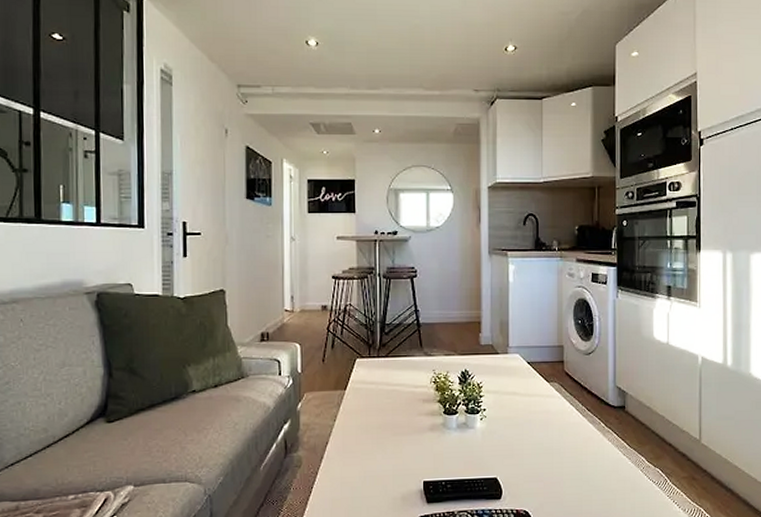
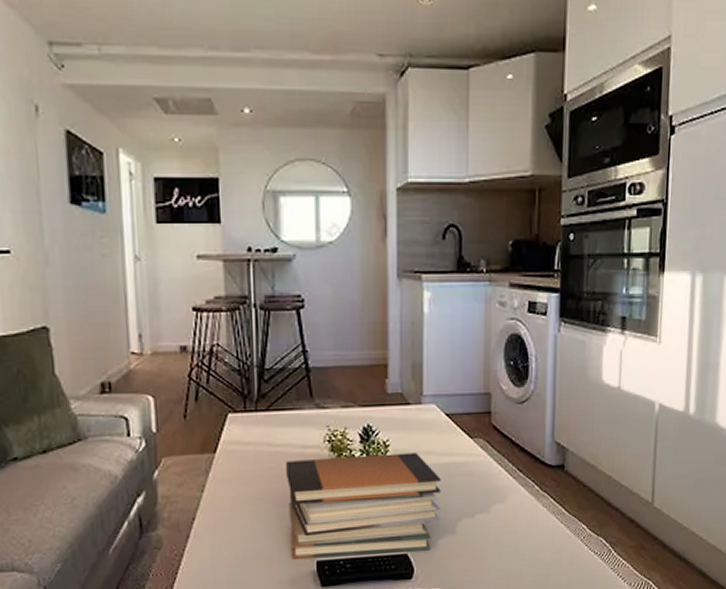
book stack: none [401,393,524,479] -> present [286,452,441,559]

